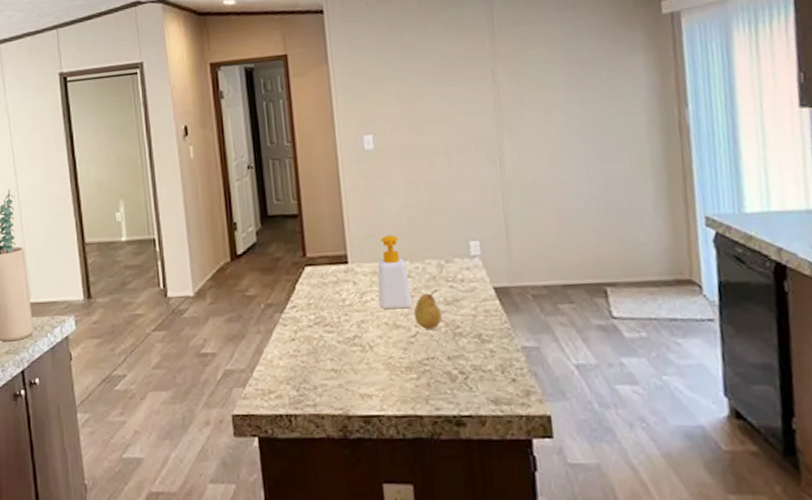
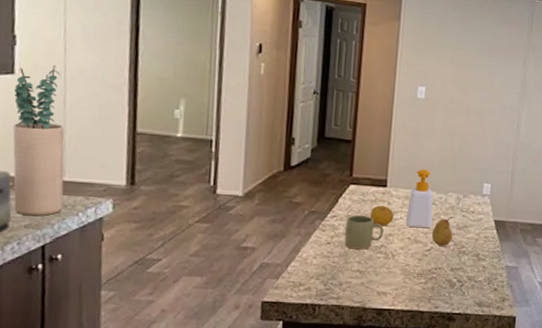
mug: none [308,302,355,344] -> present [344,215,384,250]
fruit: none [334,287,364,312] -> present [369,205,394,226]

